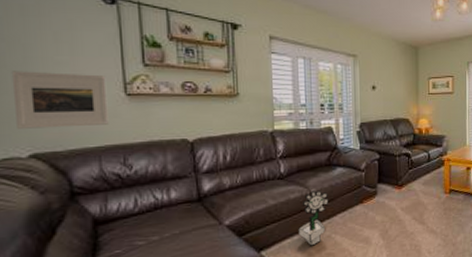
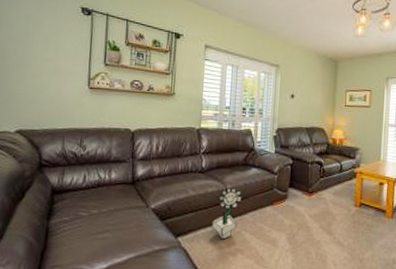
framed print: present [11,71,109,129] -> none [11,64,77,112]

